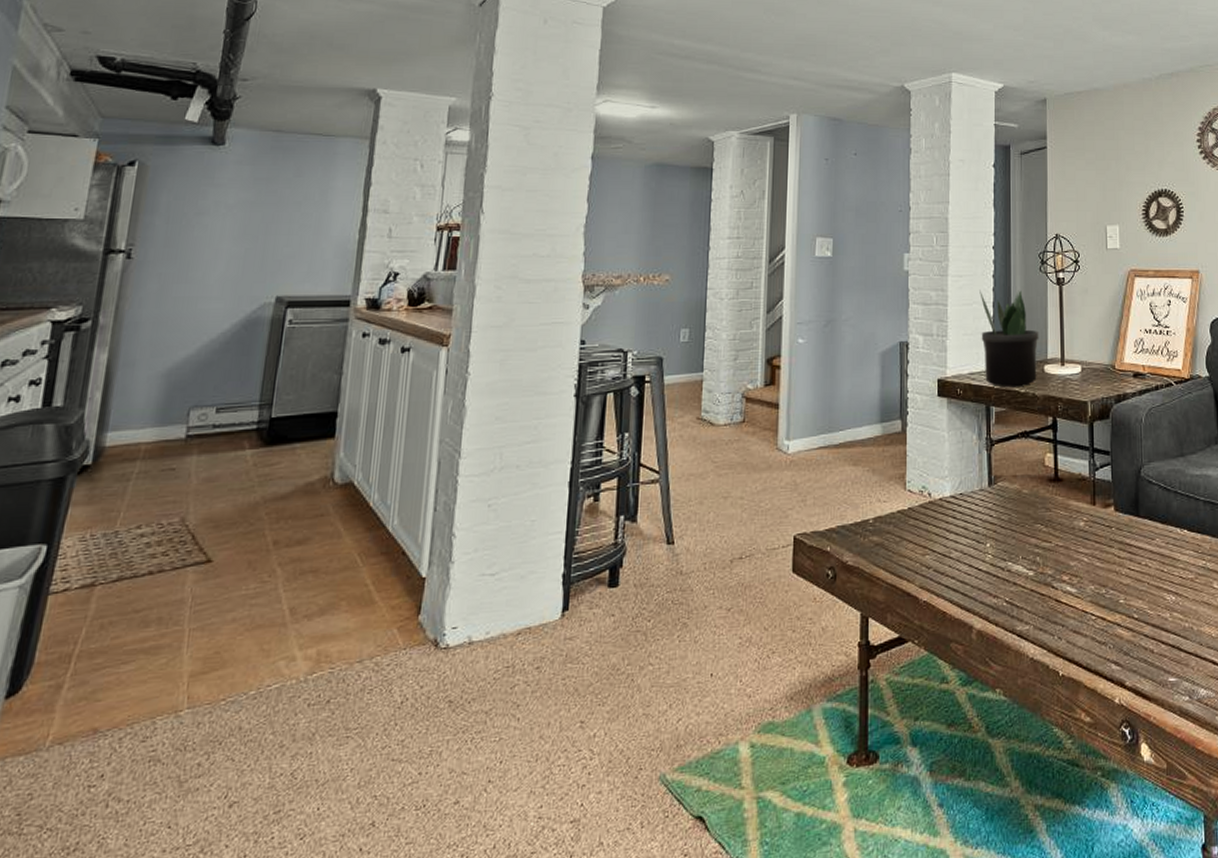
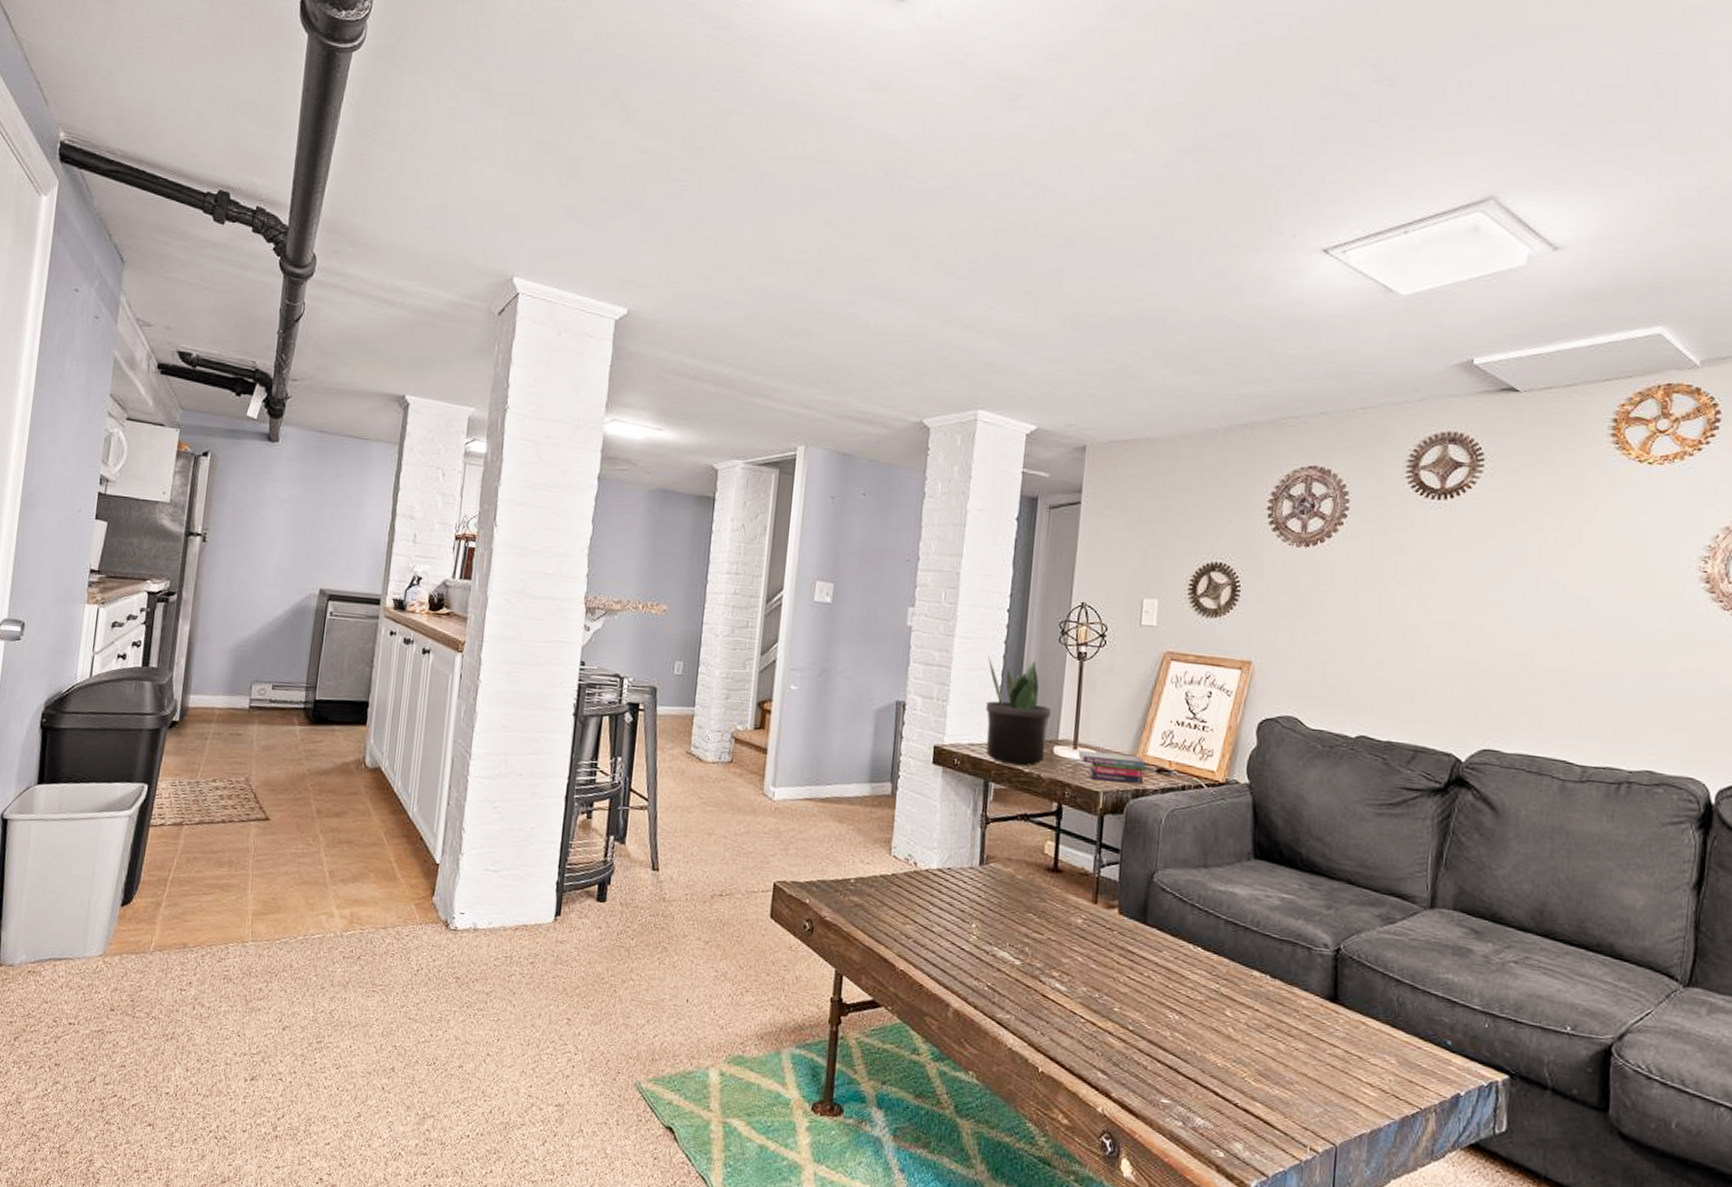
books: none [1066,364,1125,391] -> present [1078,751,1147,785]

